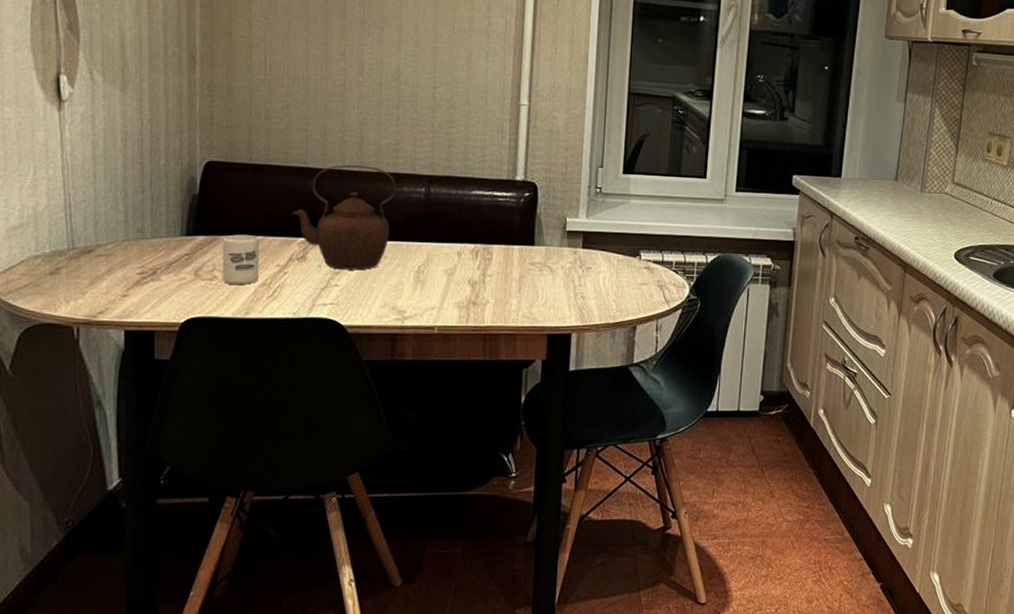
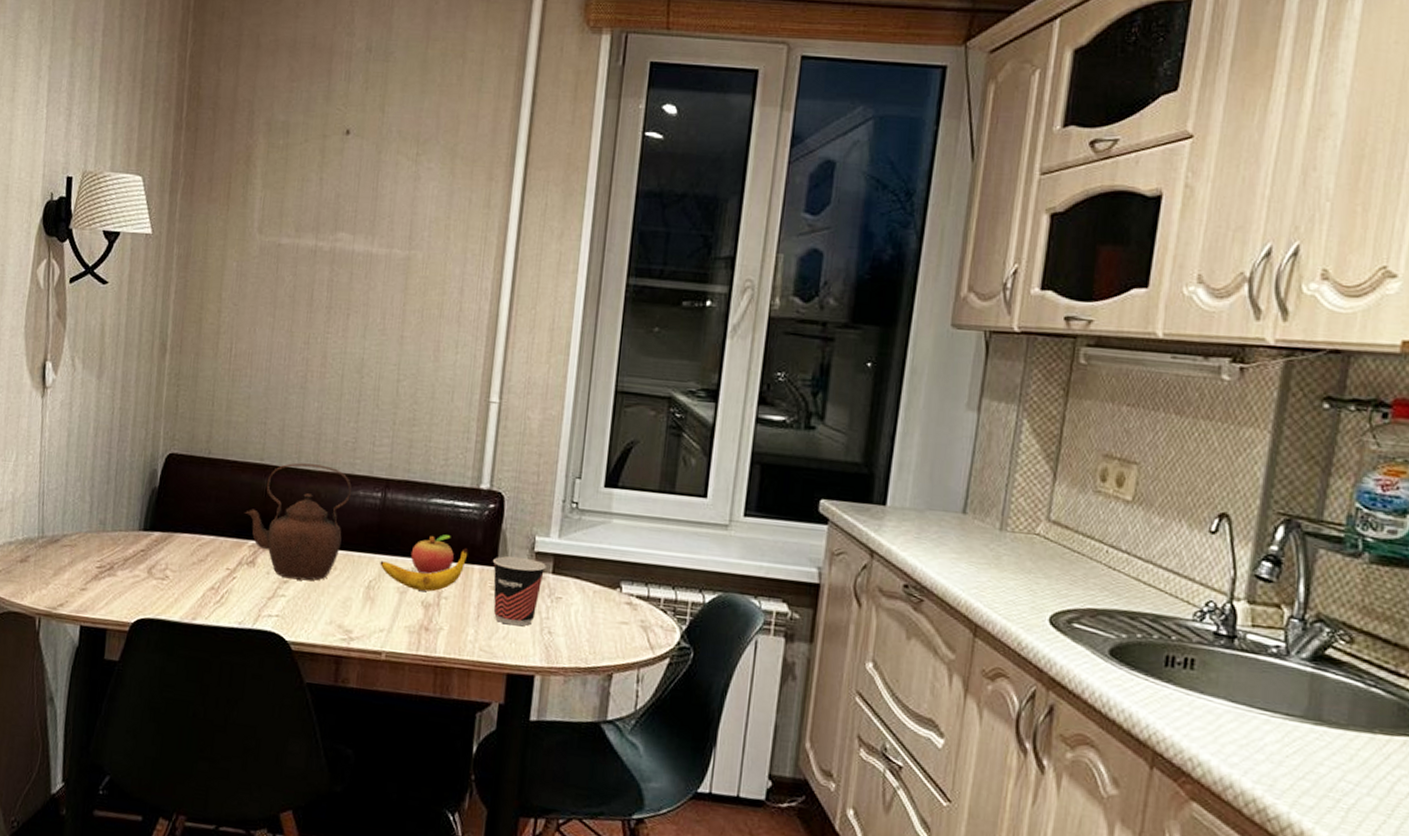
cup: present [222,234,260,284] -> none [173,532,212,587]
banana: none [427,231,508,271] -> present [380,547,469,592]
fruit: none [456,221,495,257] -> present [410,534,454,575]
cup: none [530,236,577,294] -> present [492,556,546,627]

